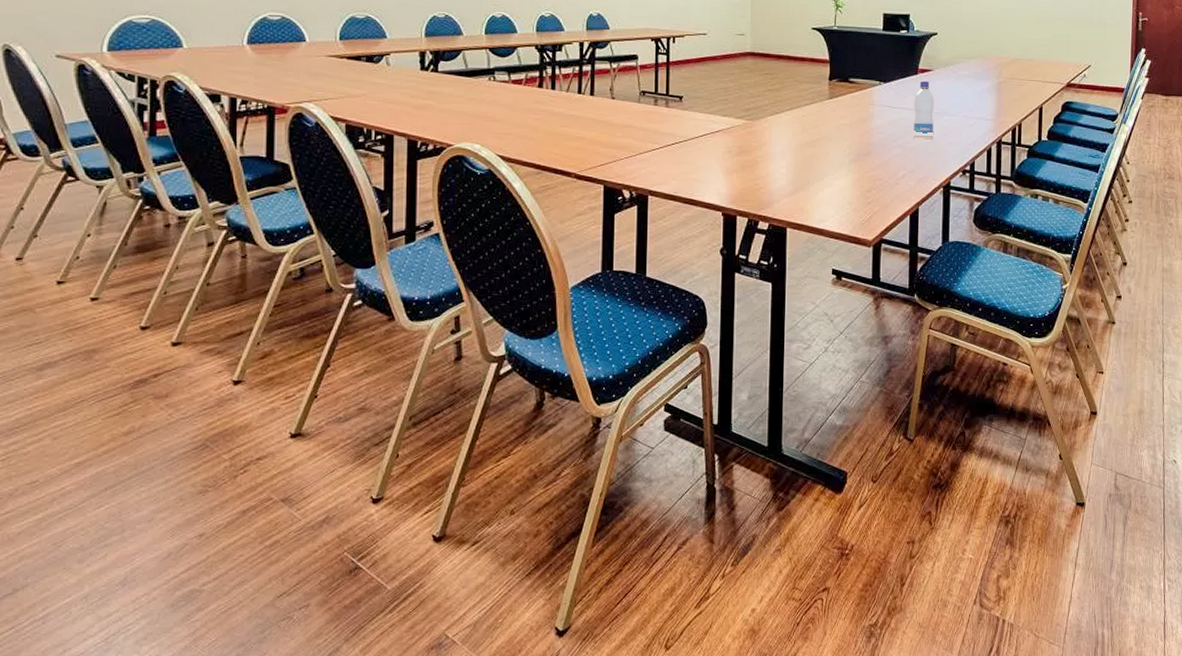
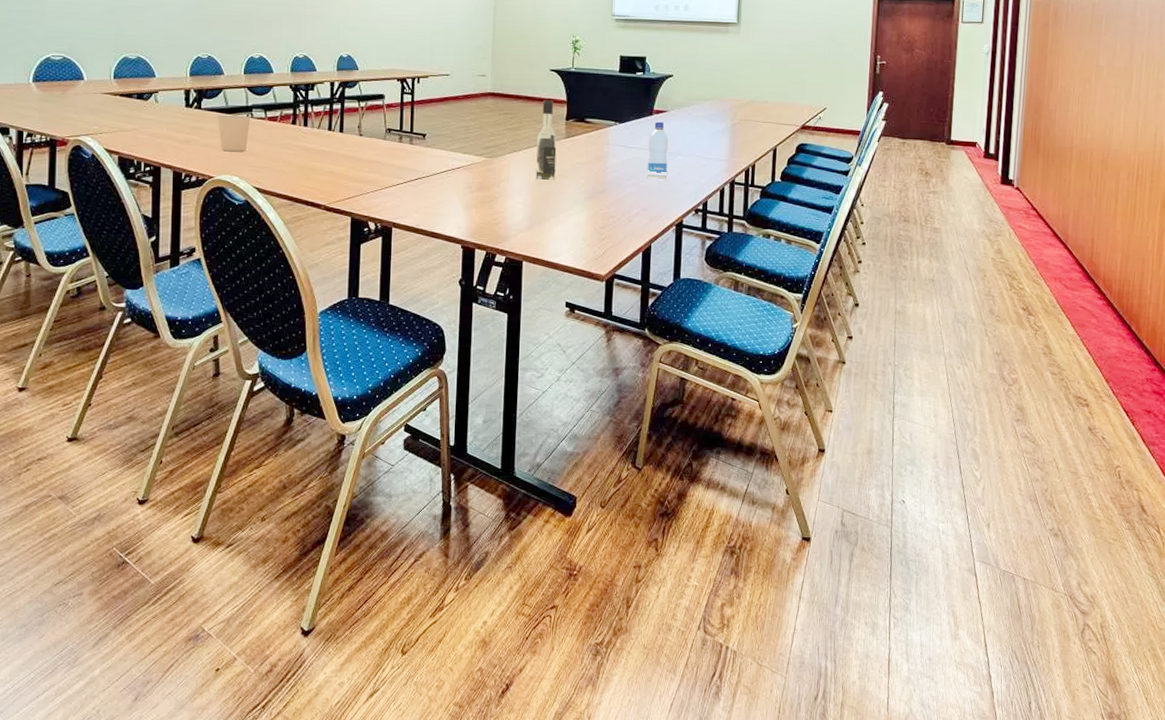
dixie cup: none [457,78,493,118] -> present [218,114,251,152]
bottle: none [798,59,820,145] -> present [535,100,557,182]

